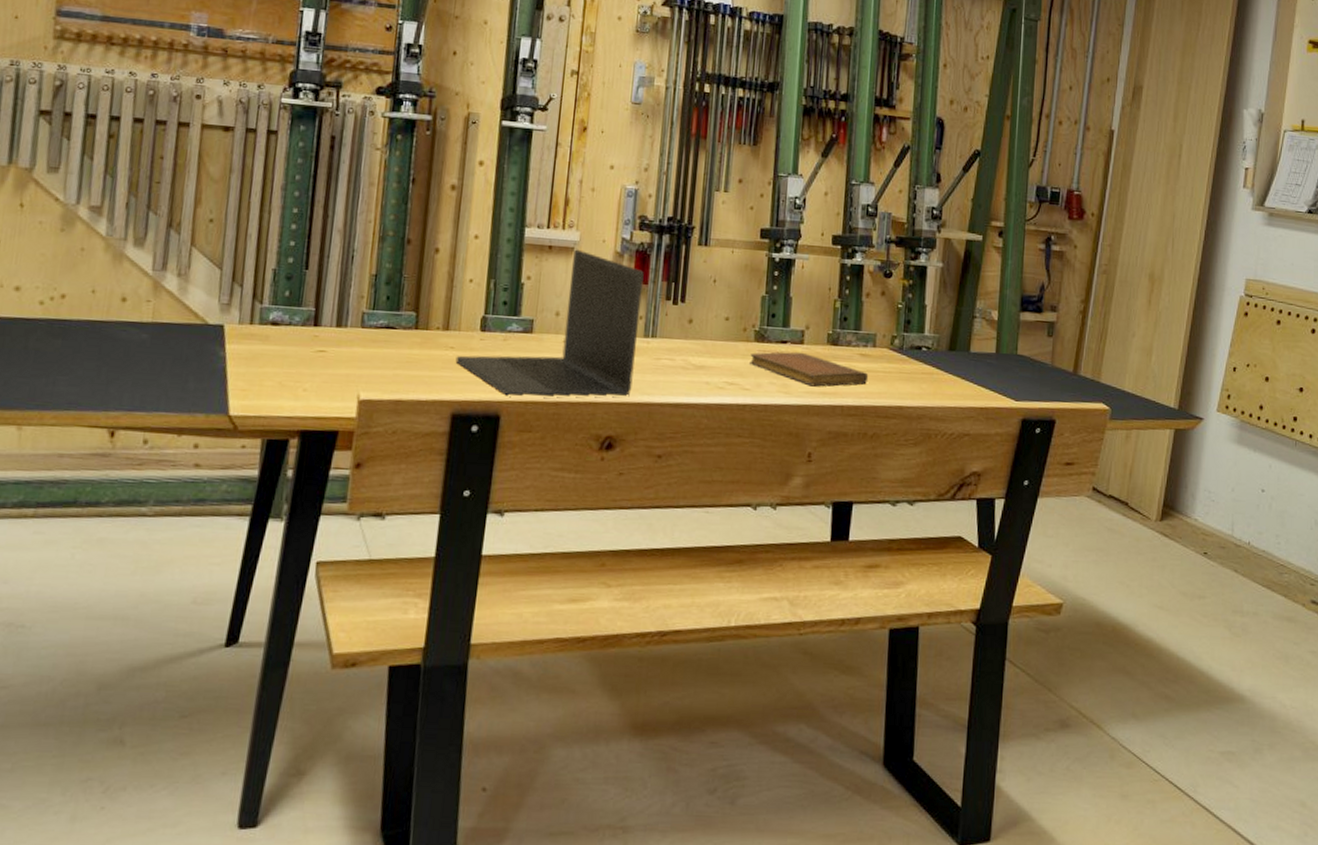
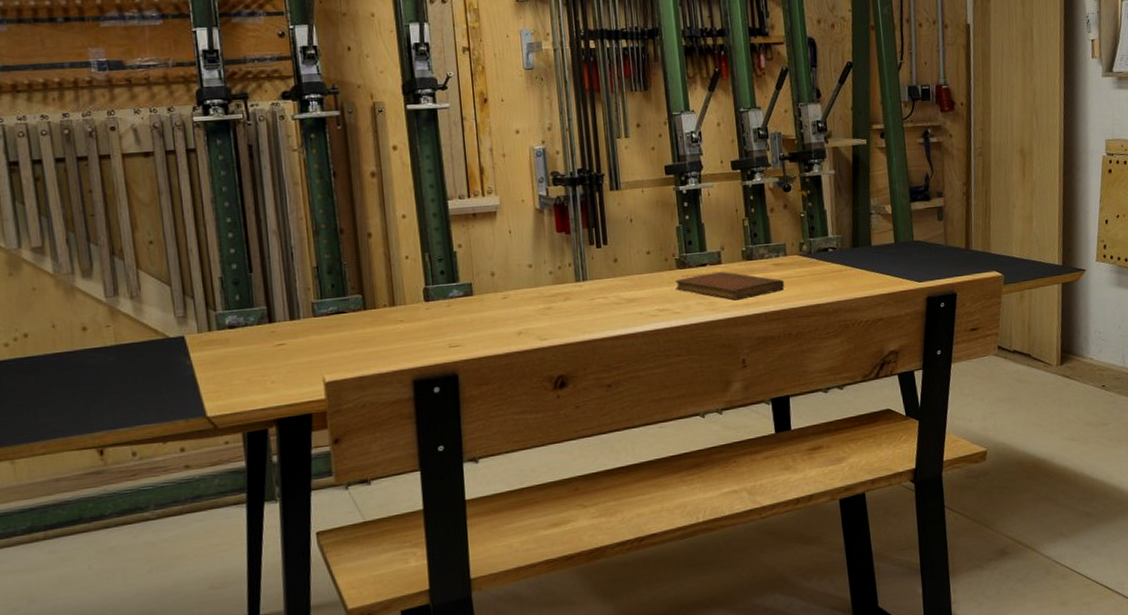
laptop: present [455,249,644,399] -> none [407,212,573,357]

